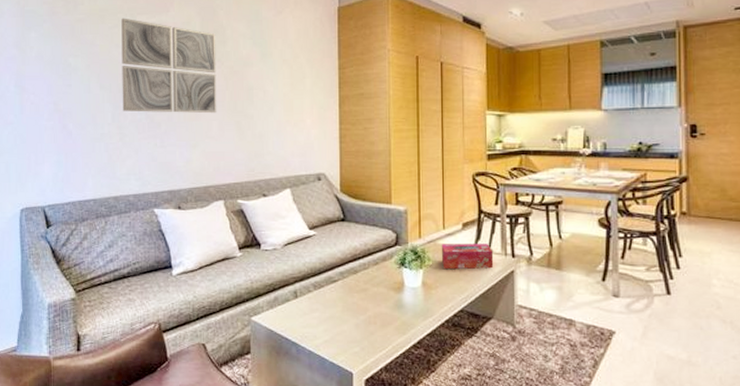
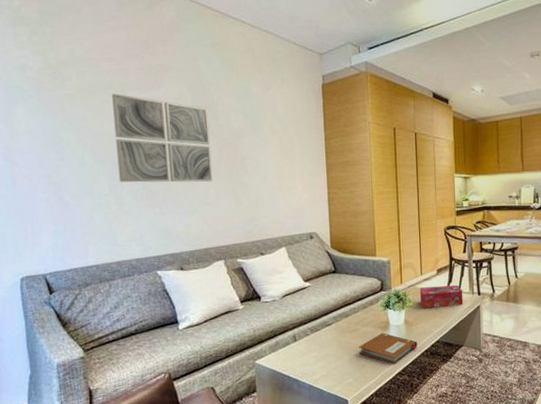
notebook: none [367,295,437,334] -> present [358,333,417,364]

